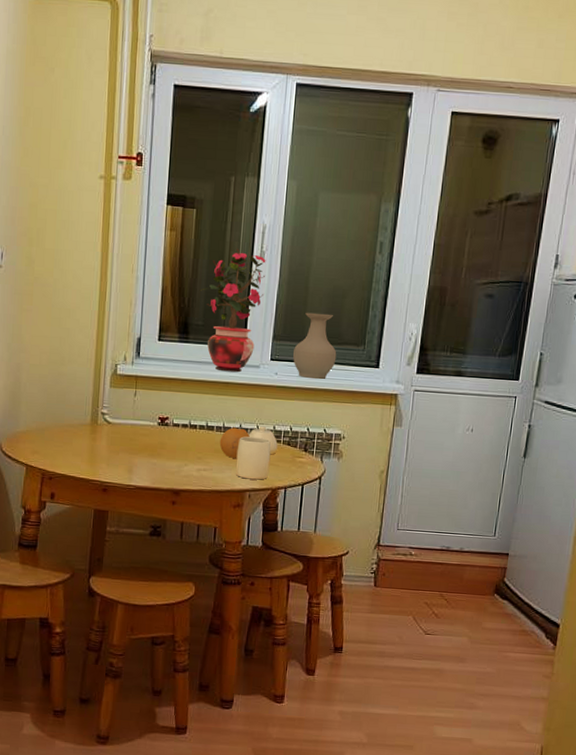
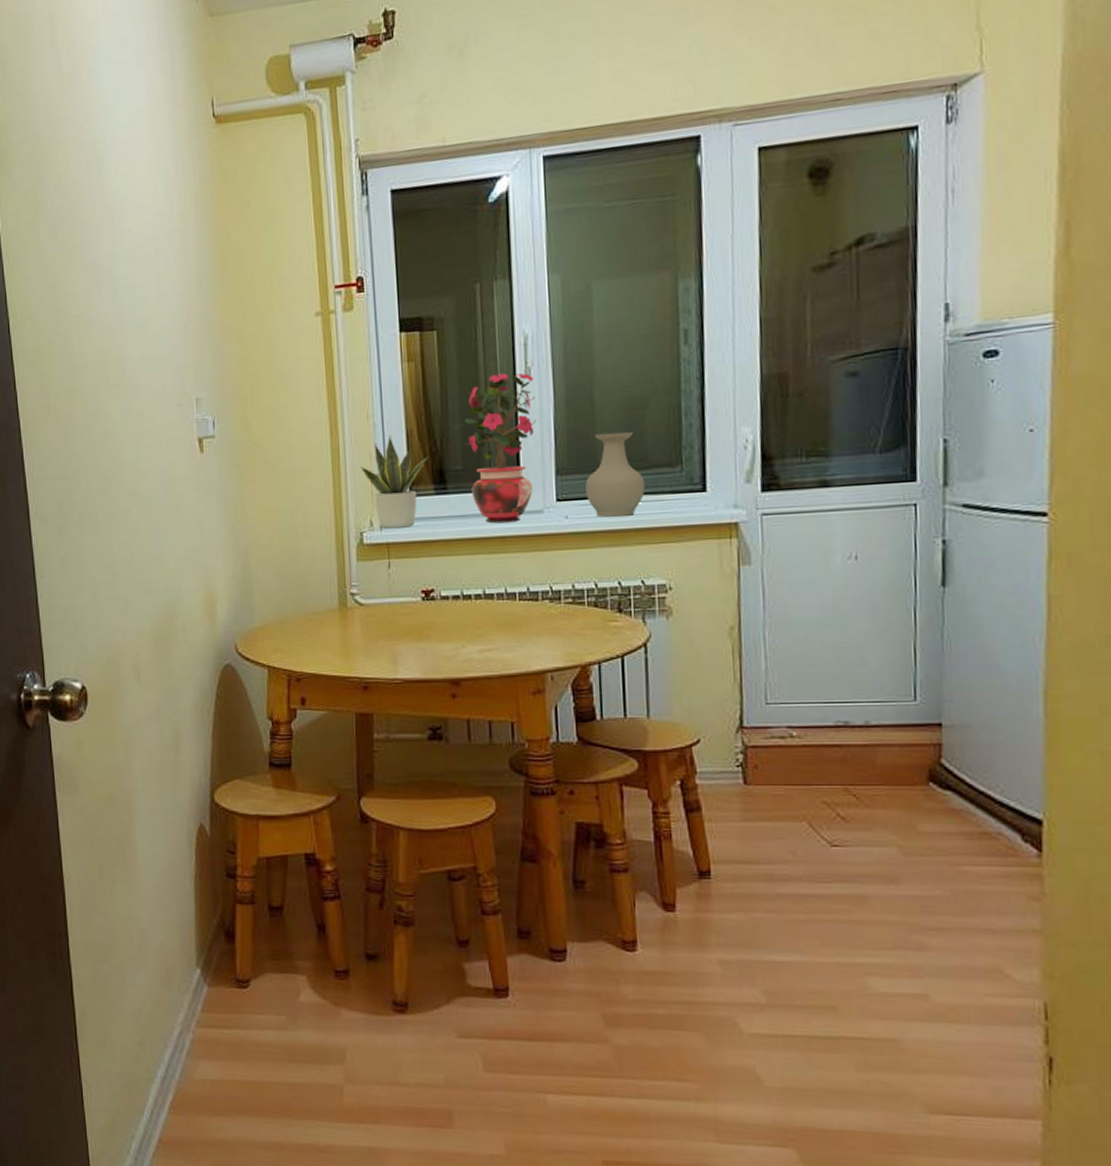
potted plant: none [122,288,178,366] -> present [361,435,429,530]
fruit: present [219,427,250,458] -> none [503,592,542,631]
mug: present [235,436,271,480] -> none [527,601,574,656]
sugar bowl: present [249,426,278,455] -> none [540,586,581,622]

